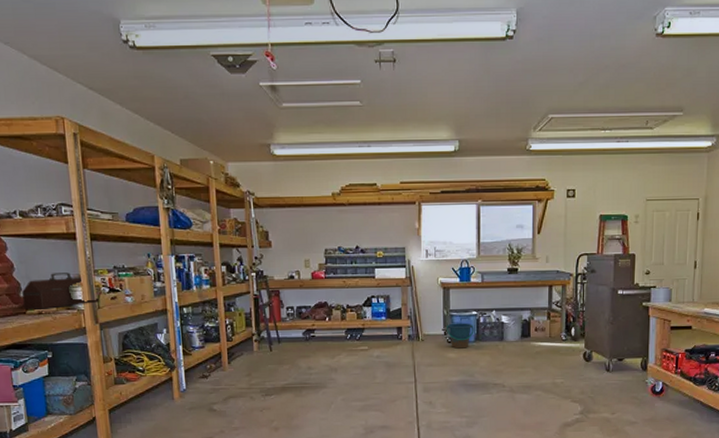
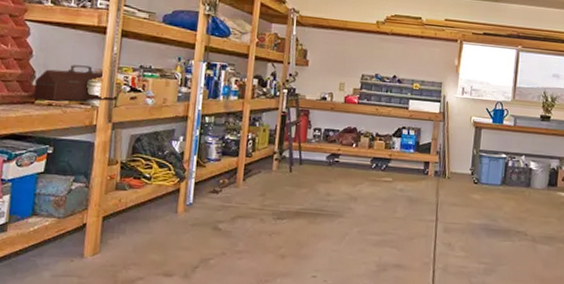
bucket: present [447,323,474,349] -> none [474,163,502,191]

